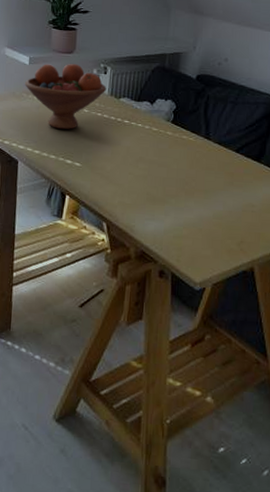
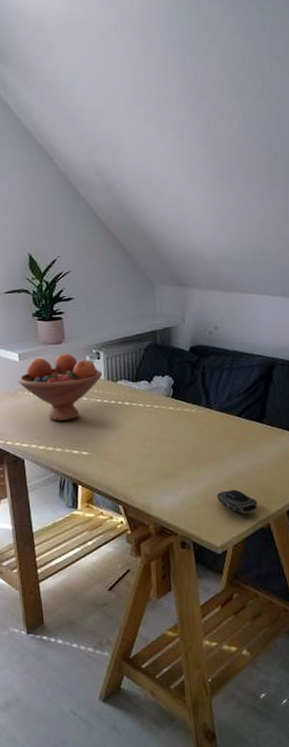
computer mouse: none [202,225,244,253] -> present [216,489,258,514]

